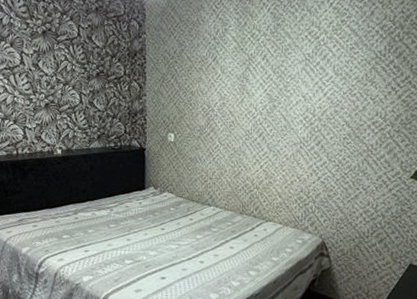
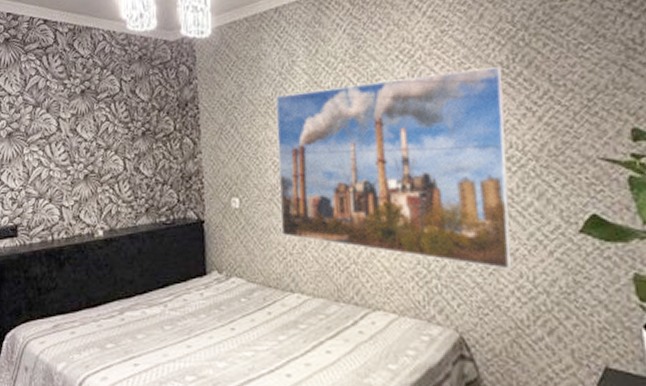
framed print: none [205,53,380,199] -> present [275,65,513,269]

